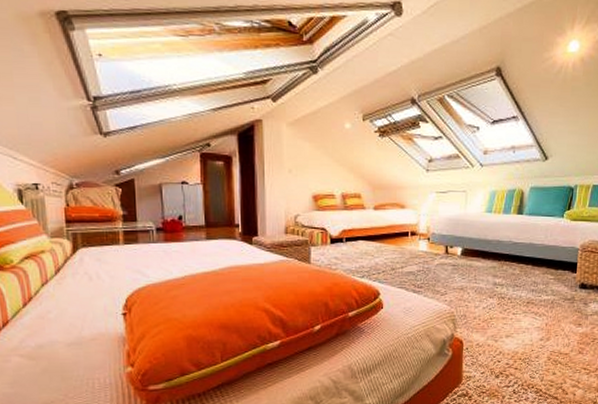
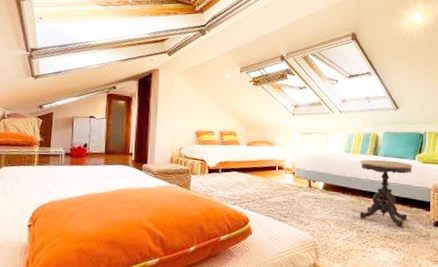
side table: none [500,219,561,292] -> present [359,159,413,228]

